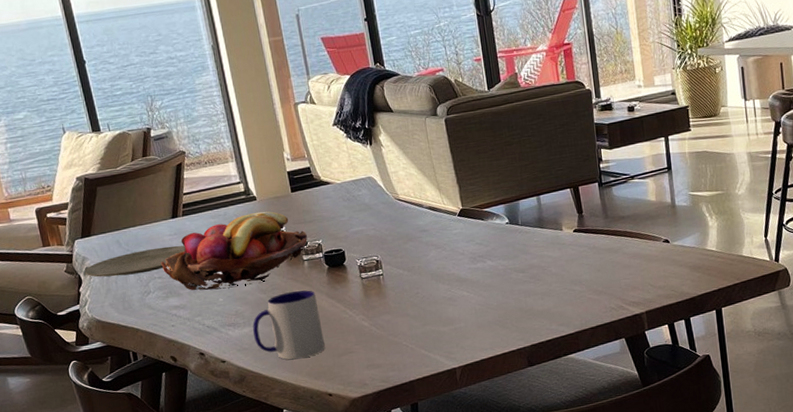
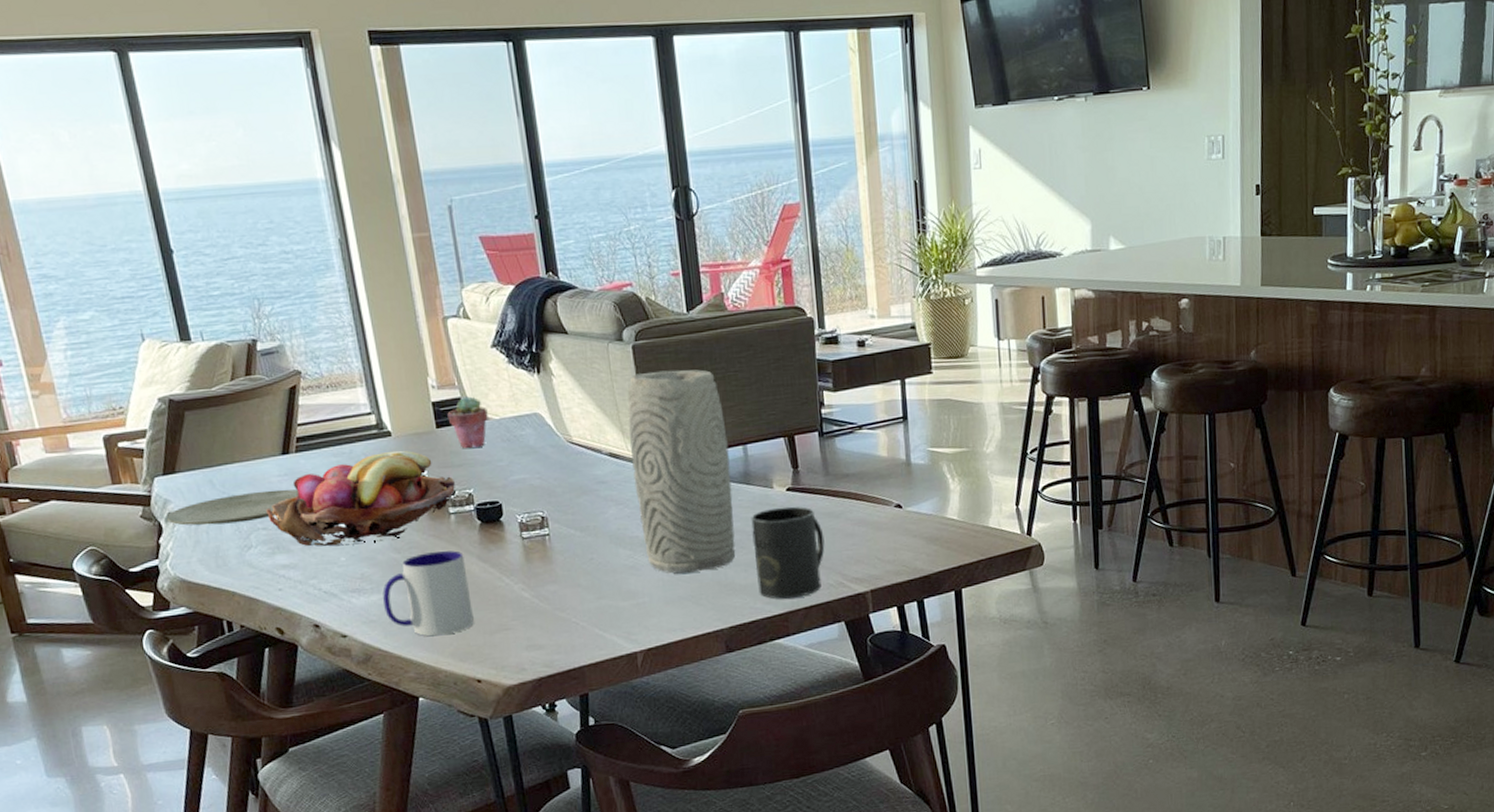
potted succulent: none [300,165,332,208] -> present [447,396,488,449]
vase: none [442,136,534,303] -> present [627,369,736,574]
mug: none [545,244,607,321] -> present [751,506,825,599]

